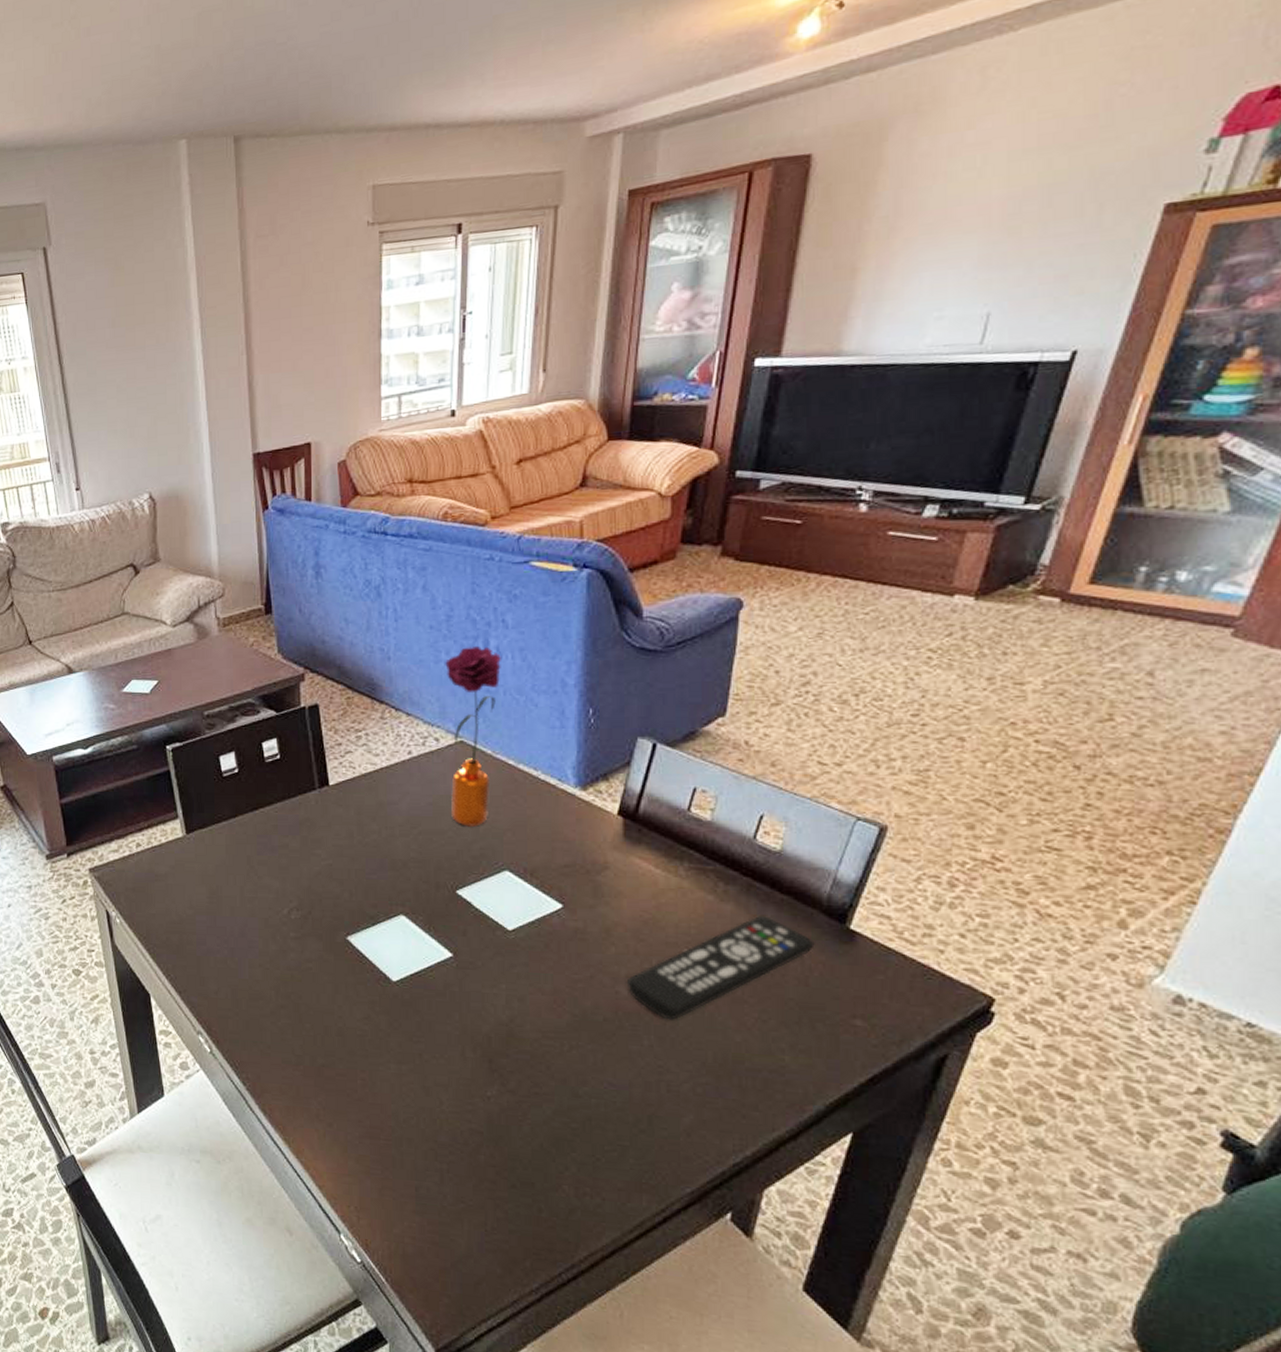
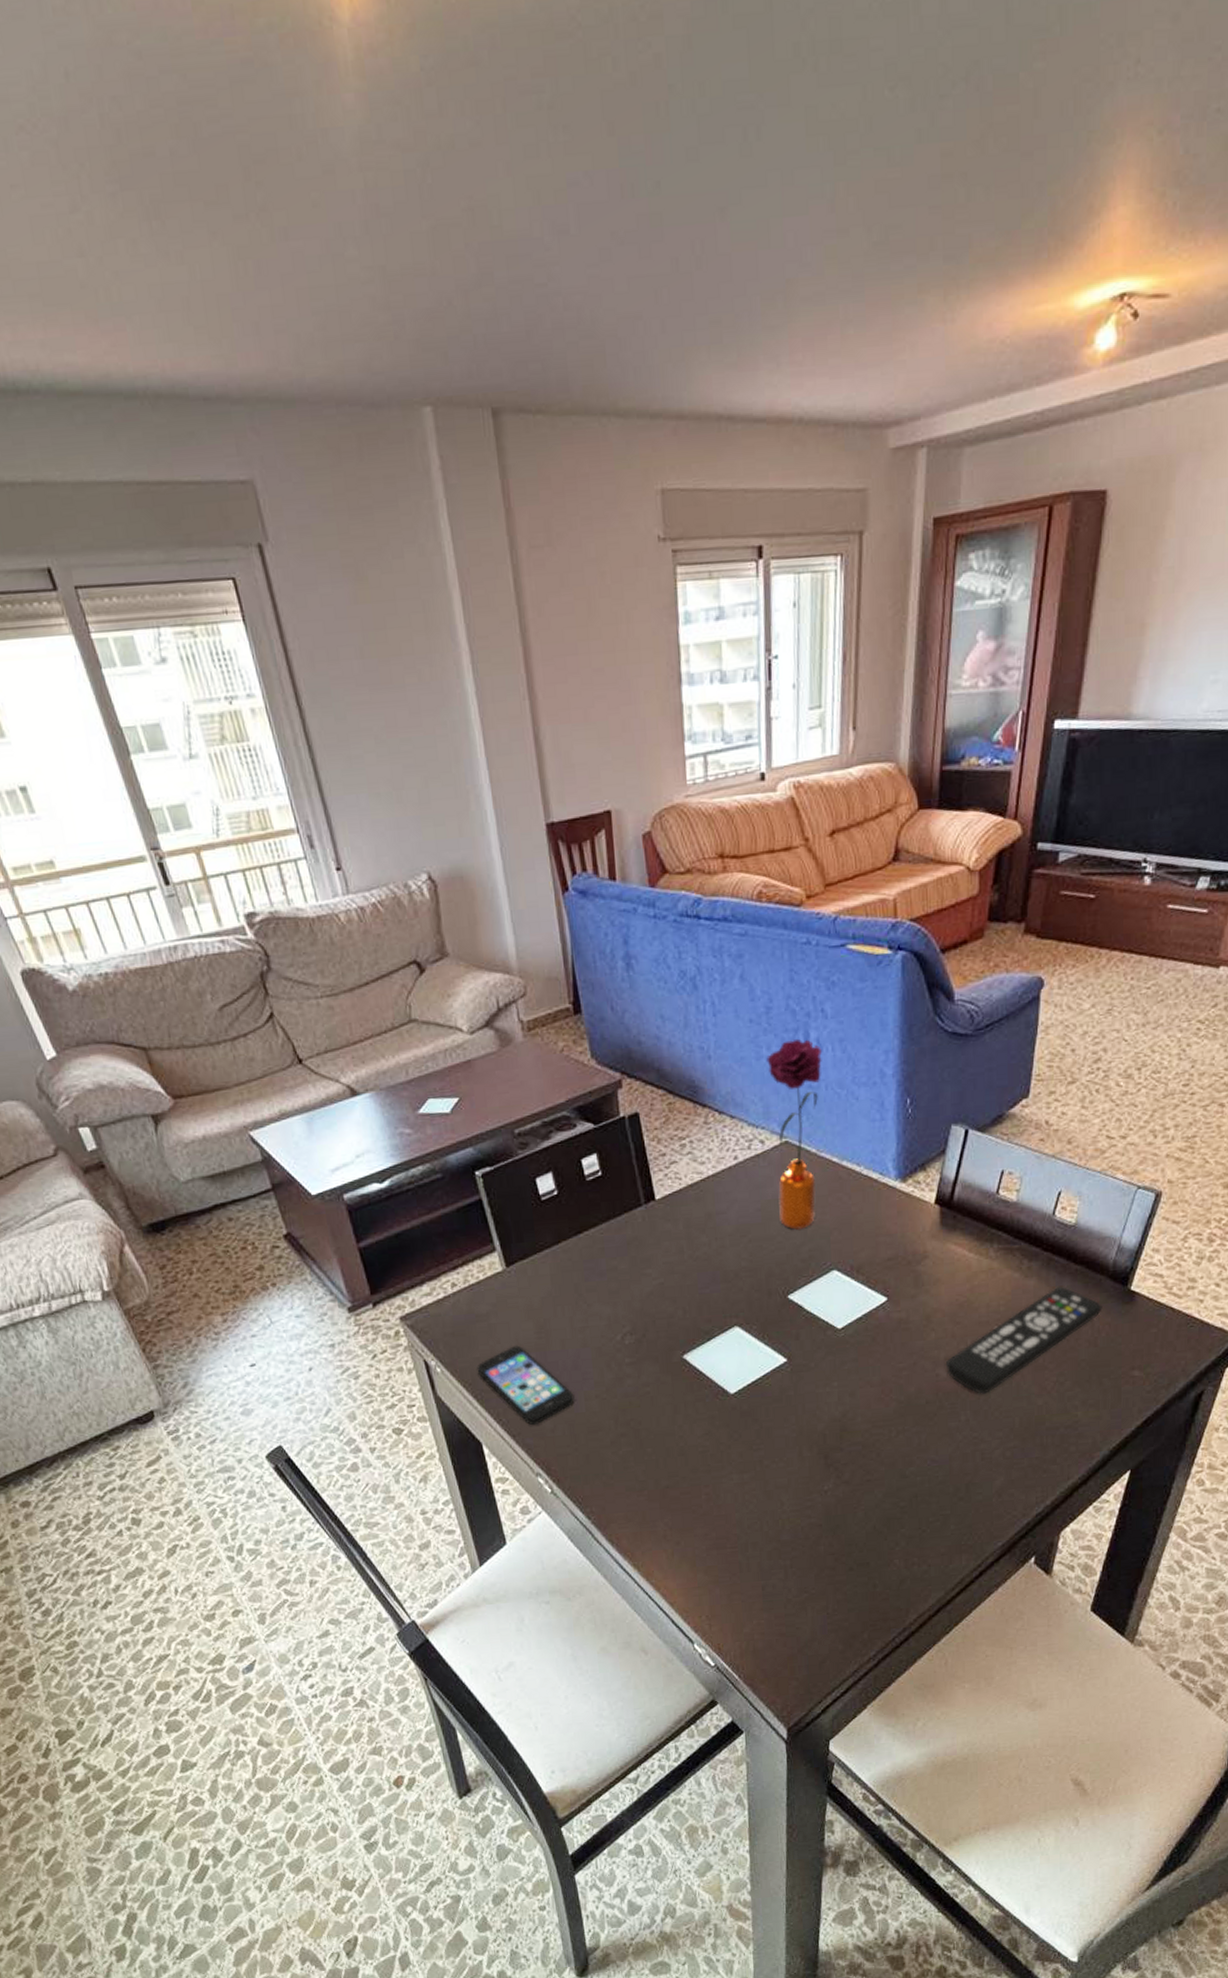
smartphone: none [152,907,239,985] -> present [477,1345,575,1426]

